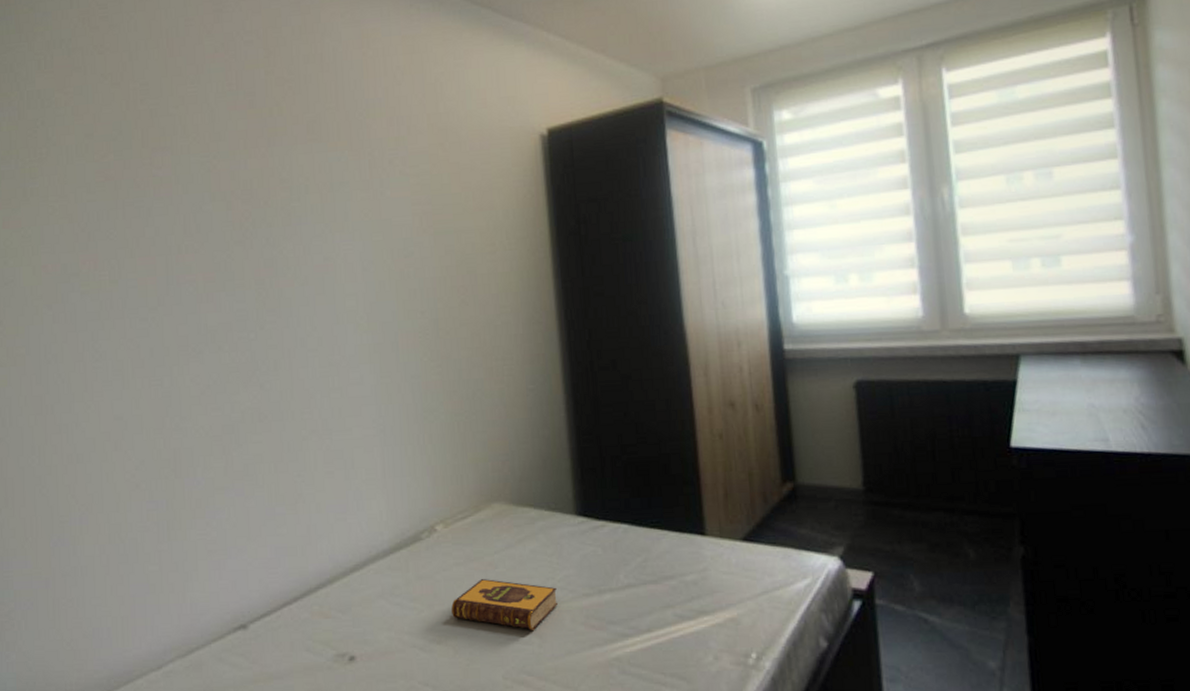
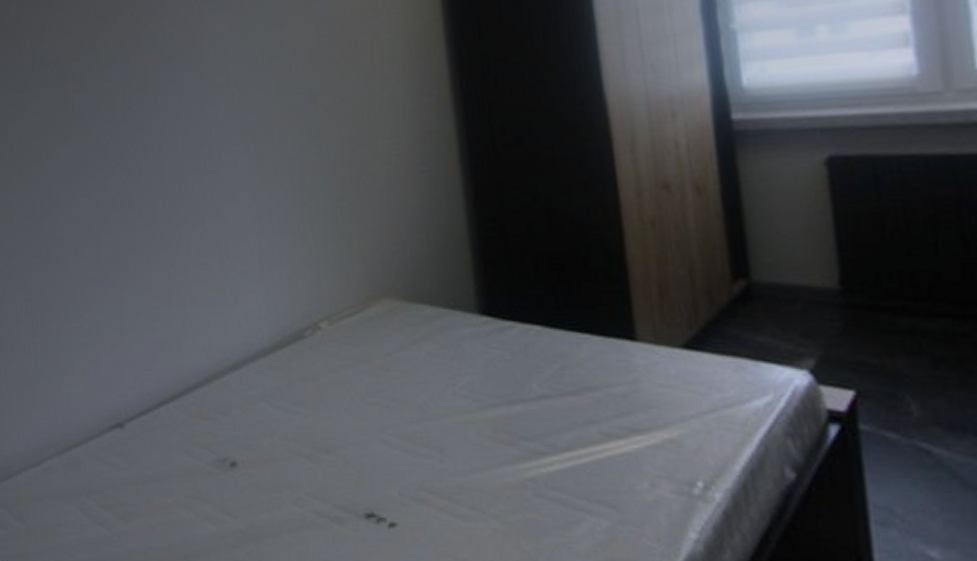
hardback book: present [451,579,558,630] -> none [339,383,460,443]

